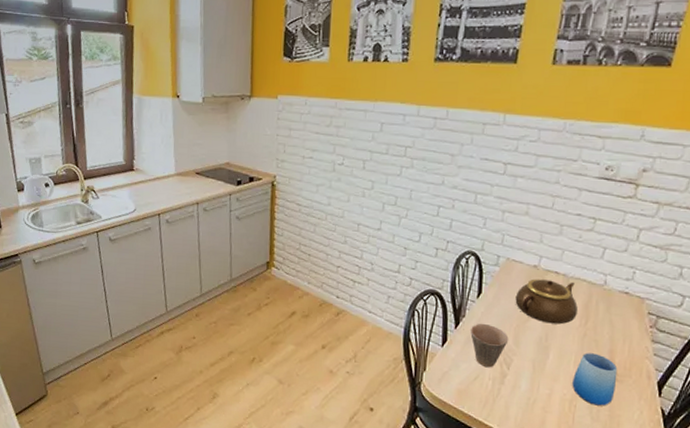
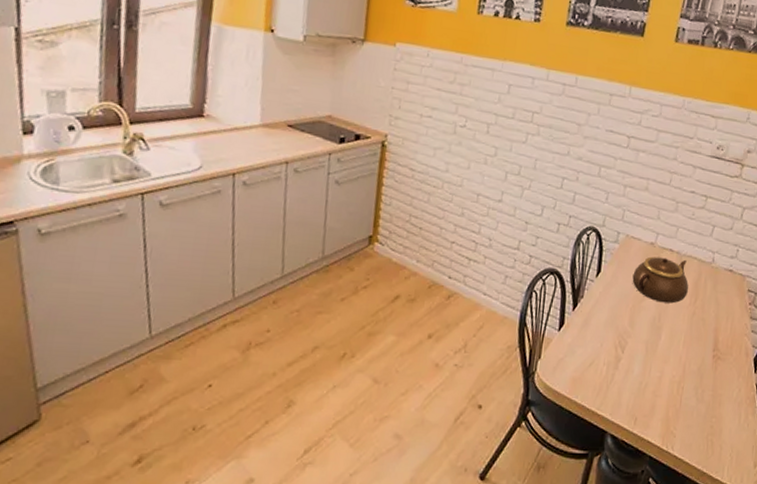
cup: present [470,323,509,368] -> none [588,304,625,352]
cup: present [572,353,618,406] -> none [681,332,721,386]

